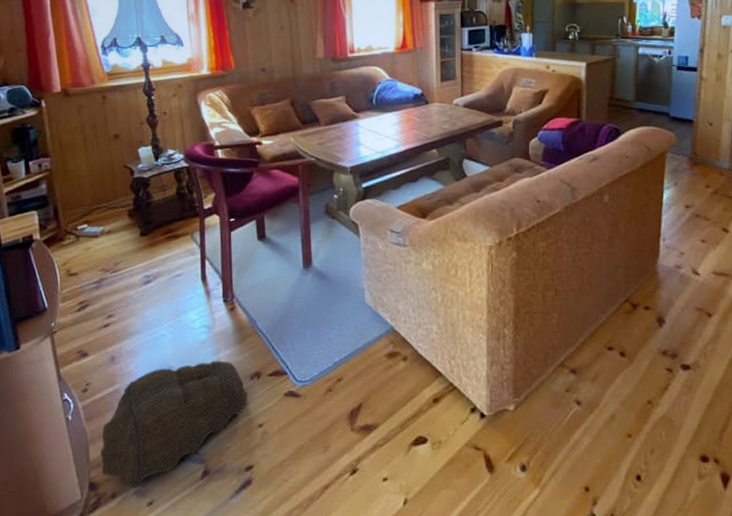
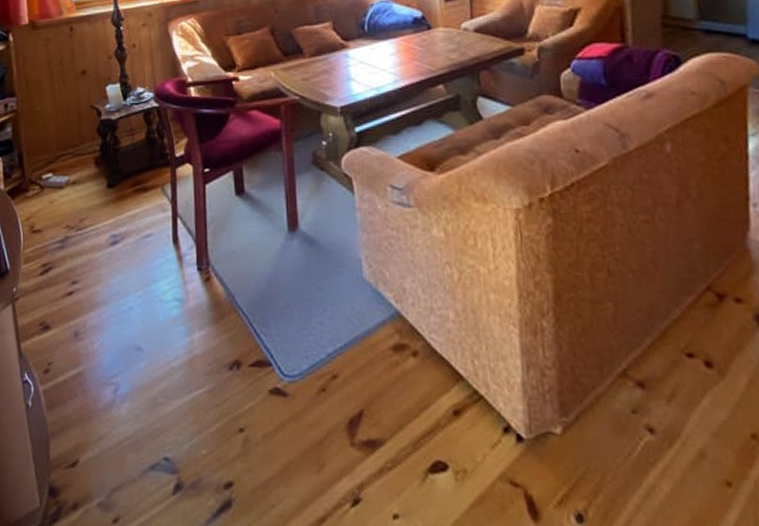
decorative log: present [101,360,248,489] -> none [62,343,227,500]

